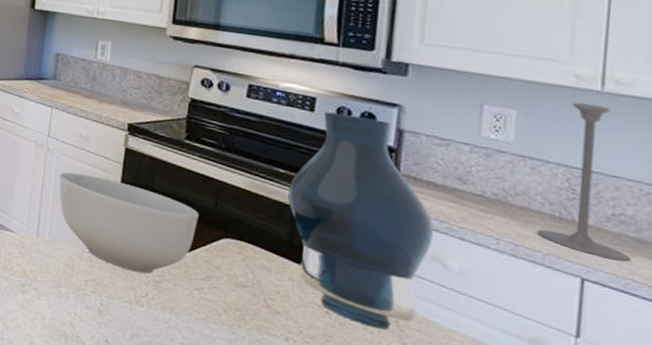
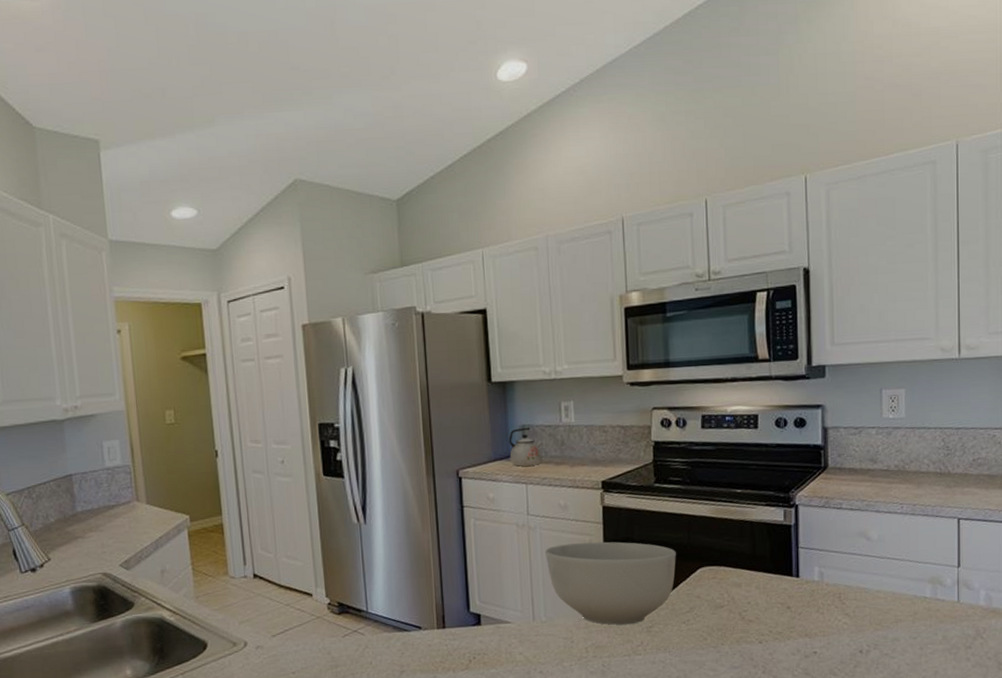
kettle: none [40,55,75,93] -> present [509,427,543,467]
vase: present [287,111,434,330] -> none [745,423,858,609]
candlestick: present [537,102,630,262] -> none [926,370,986,498]

